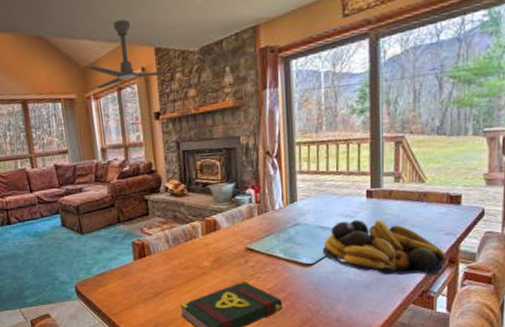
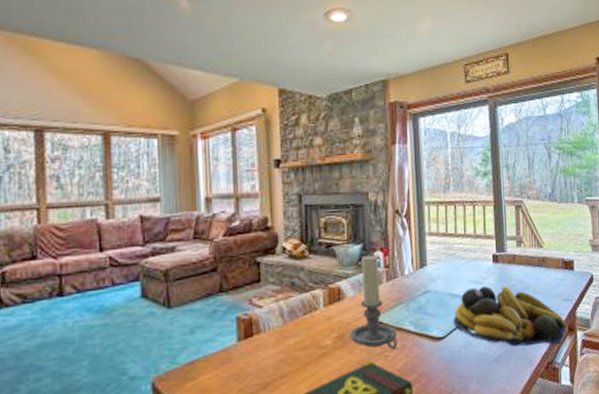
ceiling fan: present [88,19,186,89] -> none [198,54,312,128]
candle holder: none [225,192,269,272] -> present [350,254,398,349]

